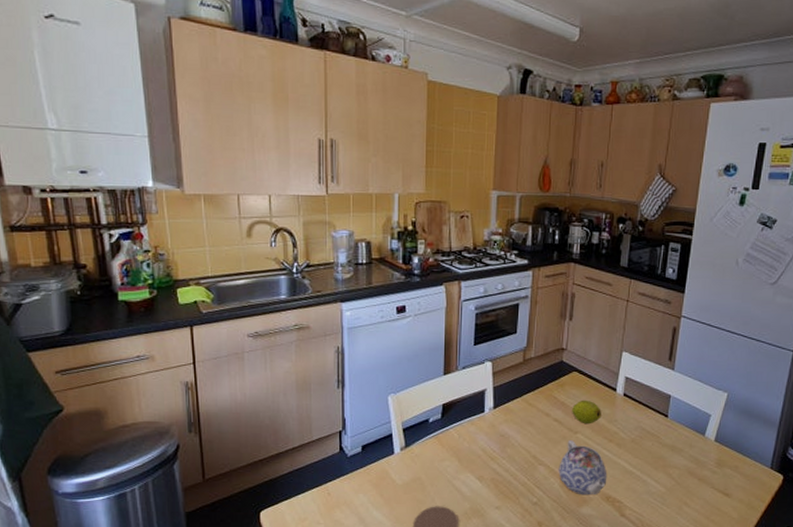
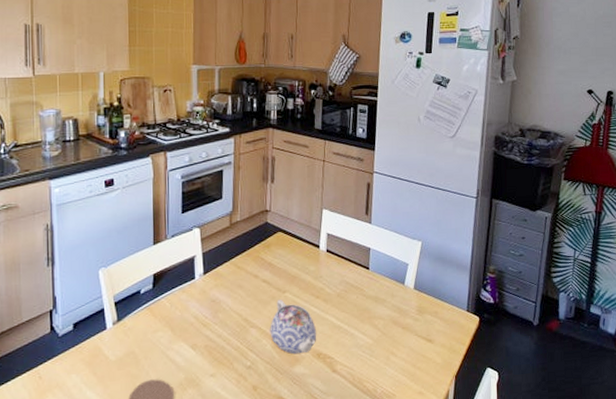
fruit: present [572,400,601,425] -> none [279,258,307,283]

